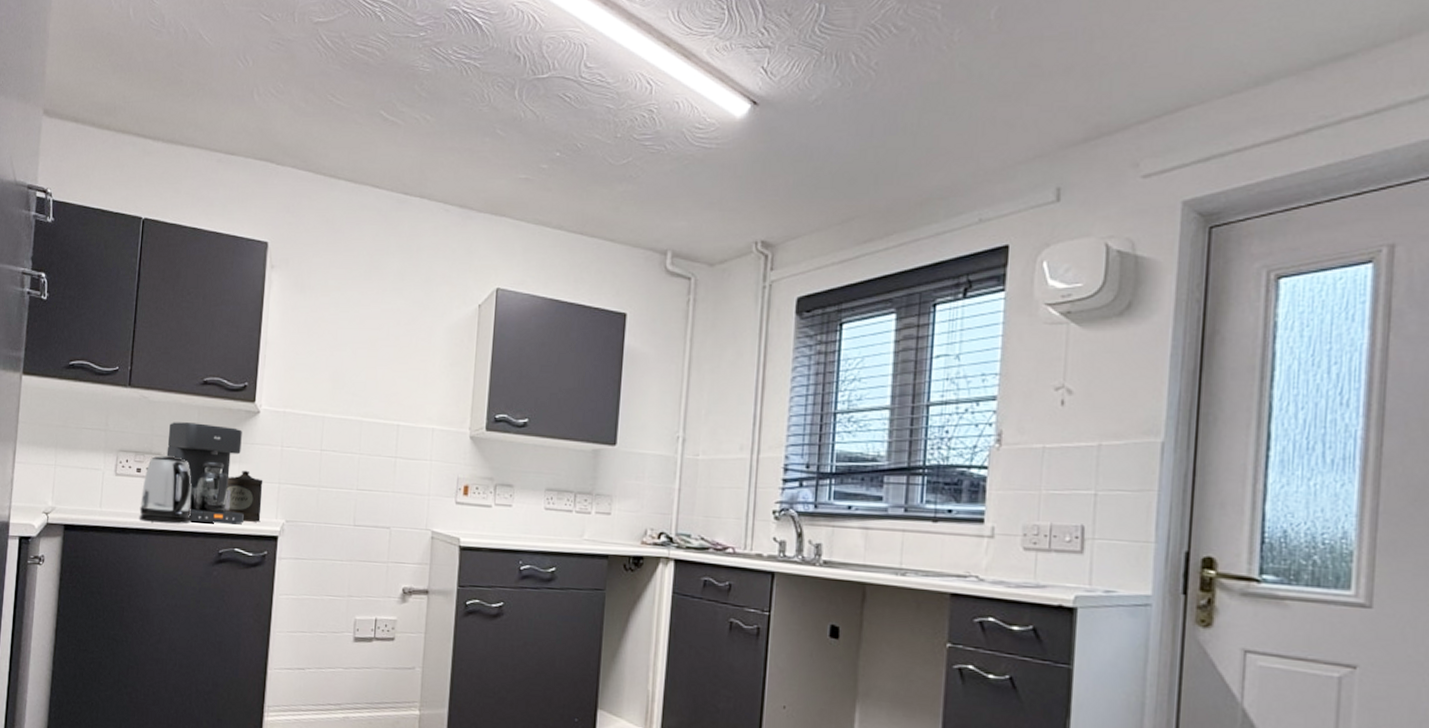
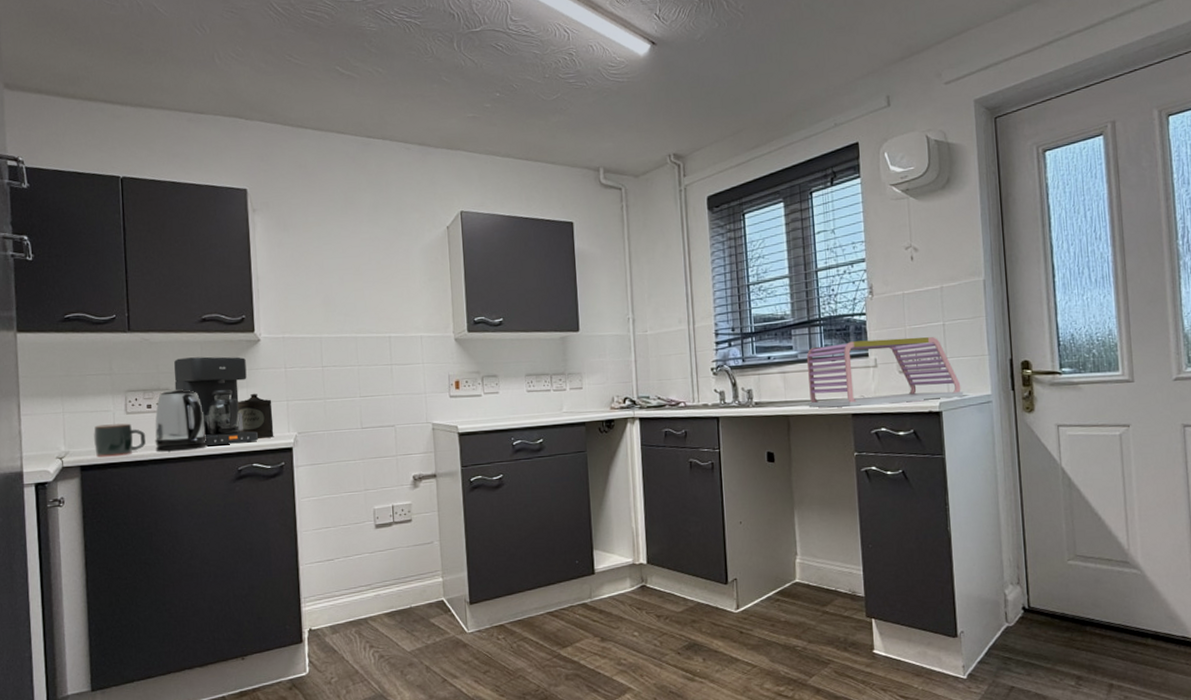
mug: none [80,483,132,520] -> present [93,423,146,458]
dish rack: none [893,500,1112,593] -> present [806,337,964,408]

